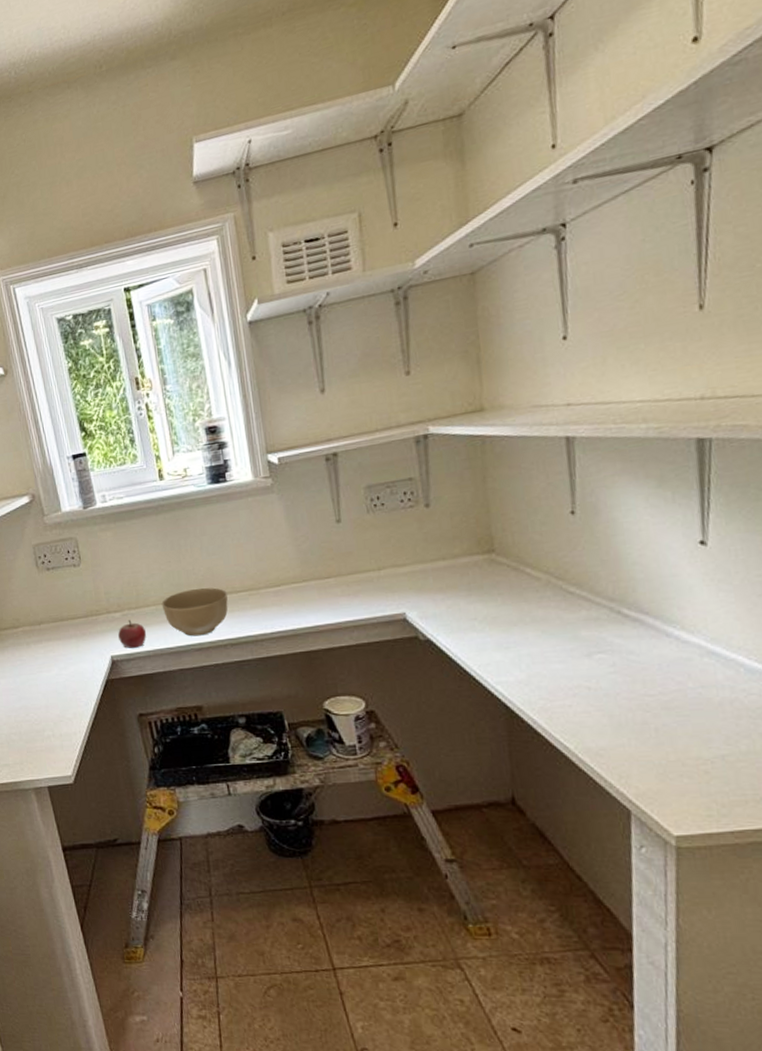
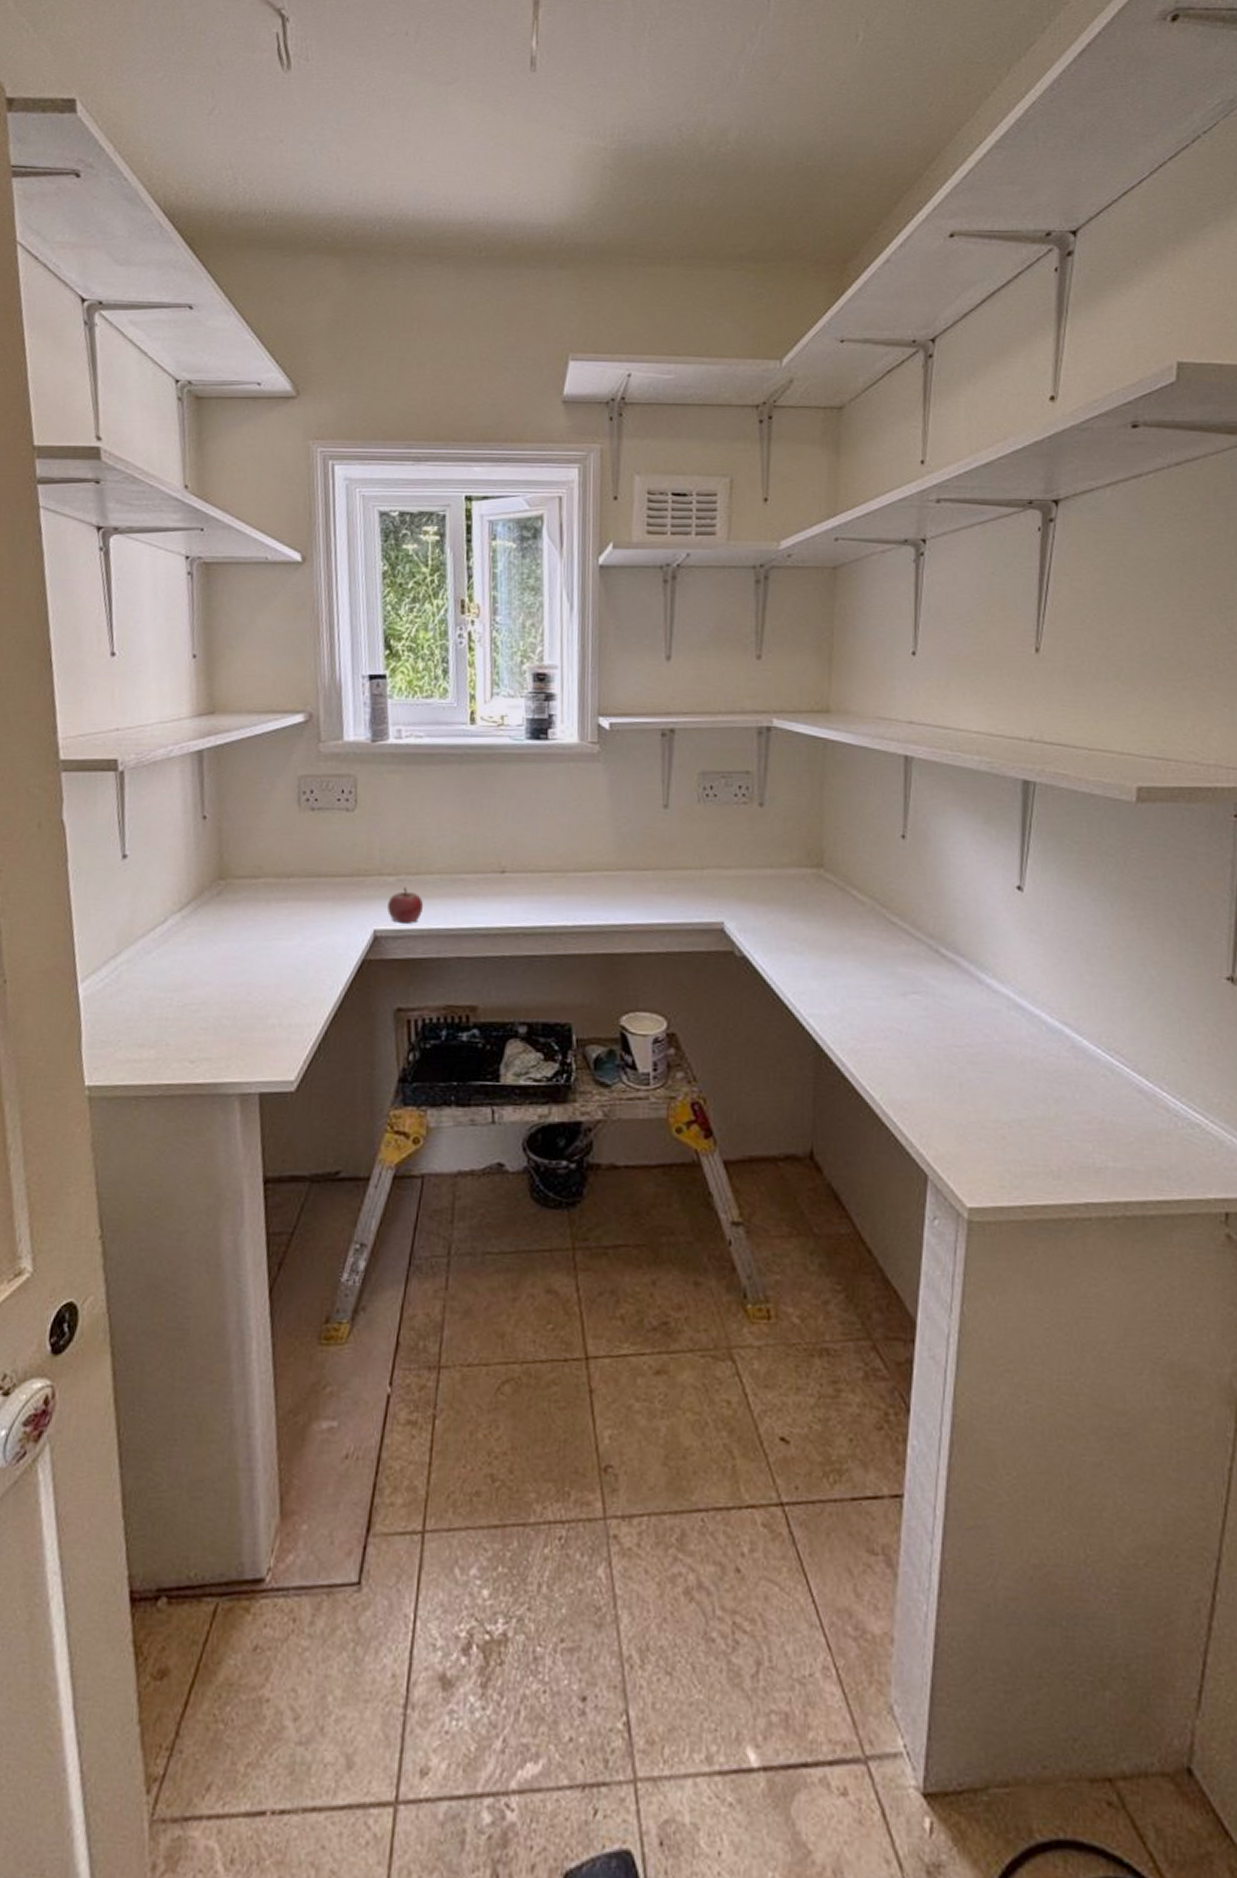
bowl: present [161,587,228,637] -> none [448,861,530,919]

